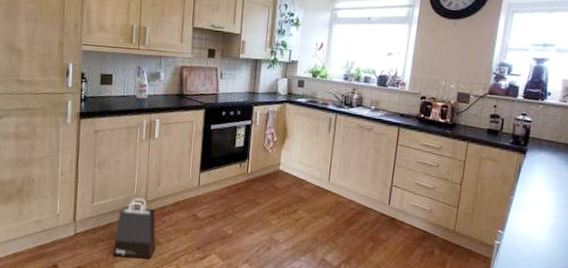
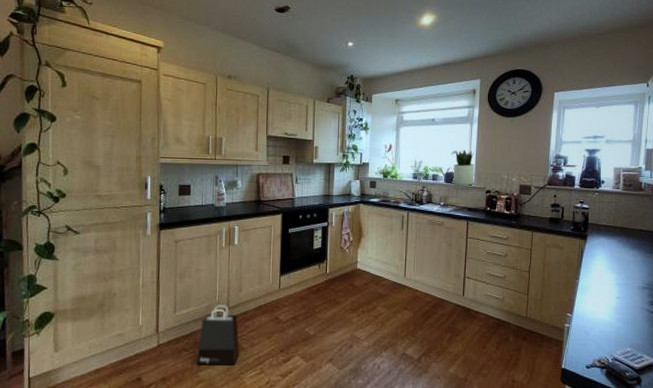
planter: none [384,52,411,91] -> present [452,149,476,186]

